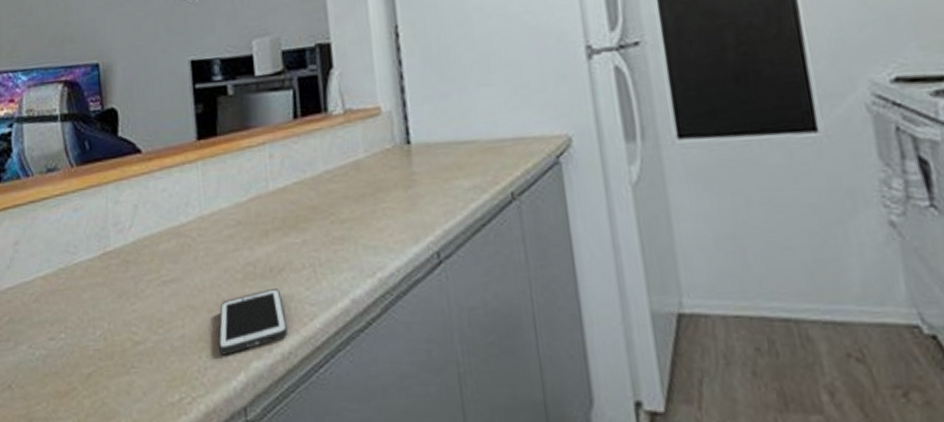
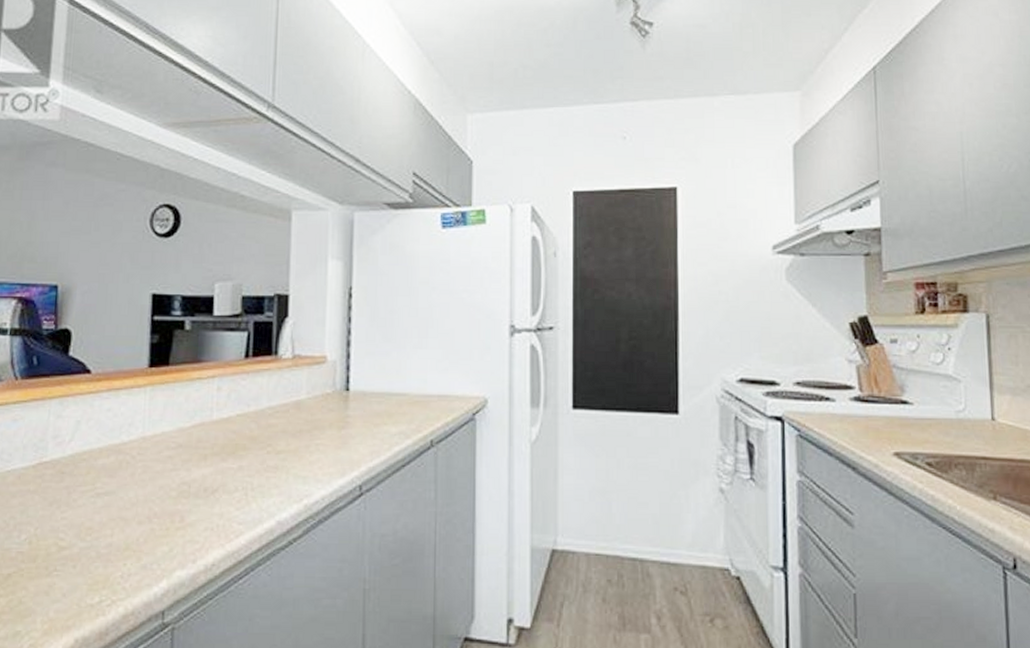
cell phone: present [218,289,288,355] -> none [144,507,214,564]

